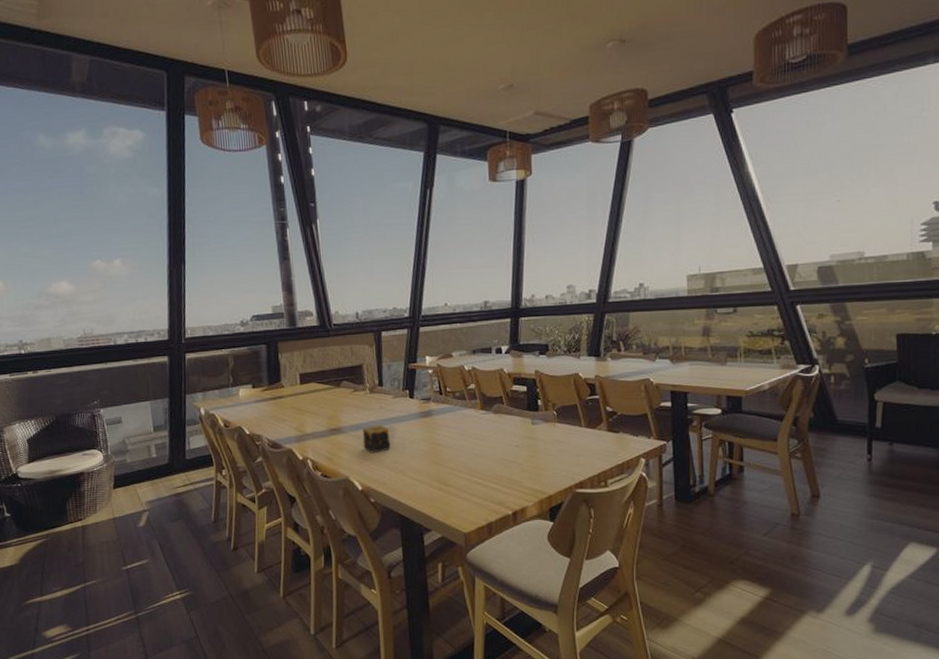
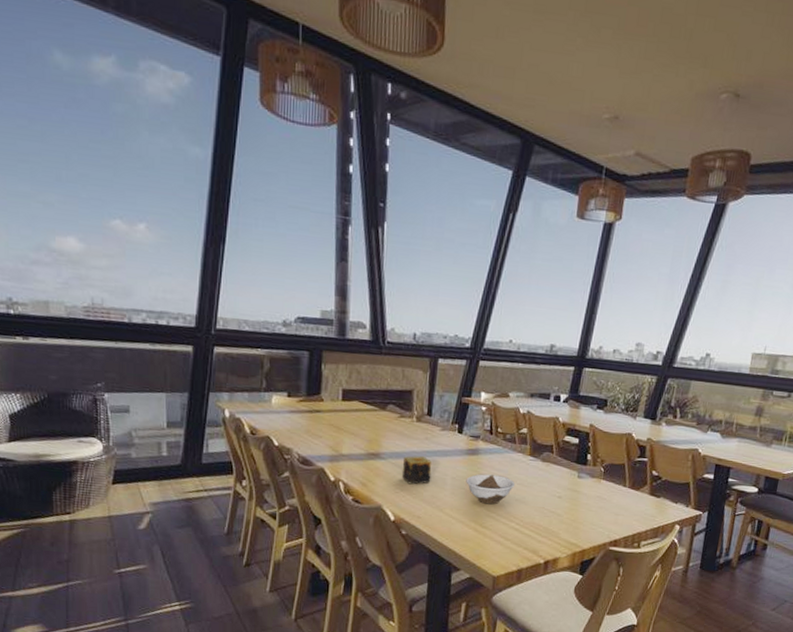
bowl: none [424,433,472,463] -> present [466,474,516,505]

